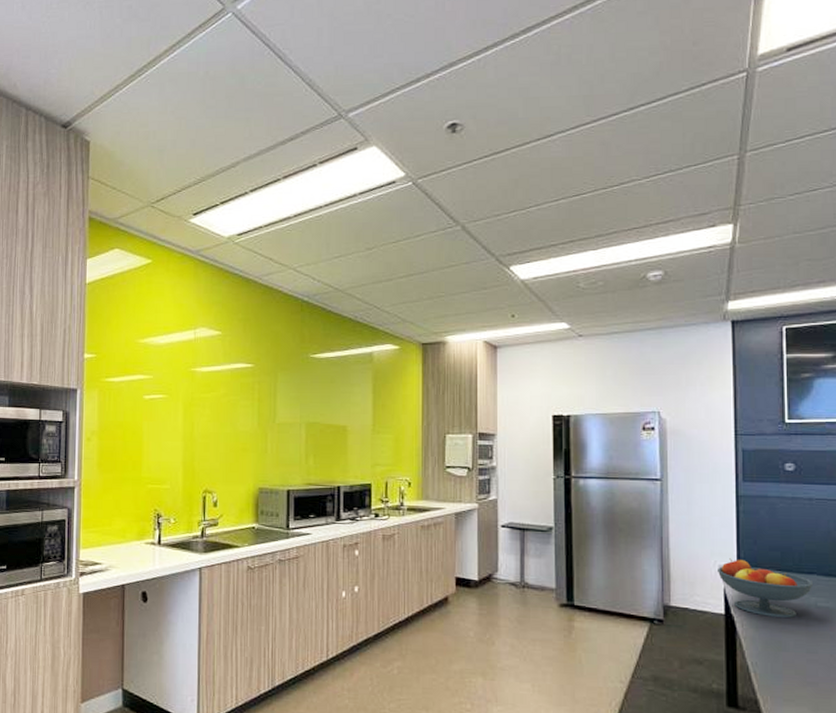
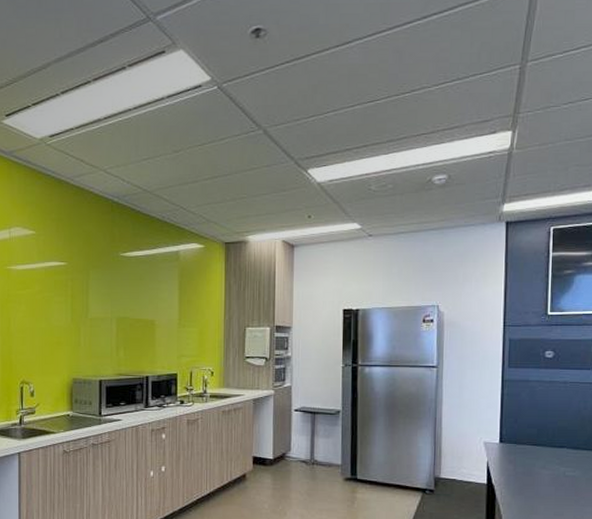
fruit bowl: present [718,558,814,619] -> none [483,435,564,486]

